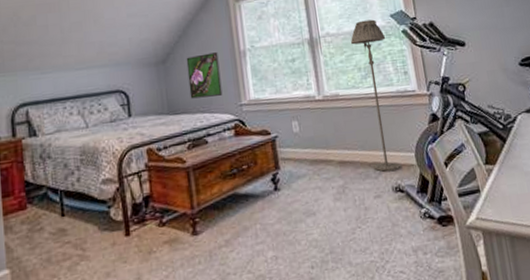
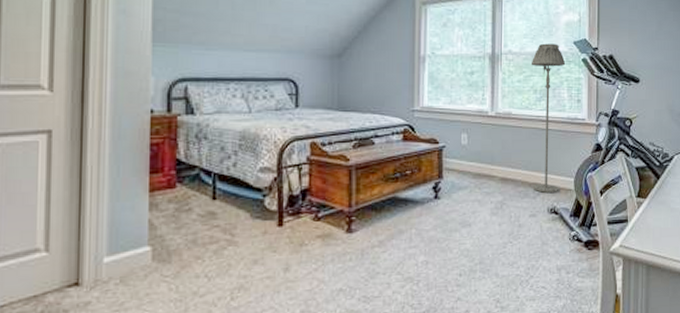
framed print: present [186,52,223,99] -> none [362,53,397,98]

